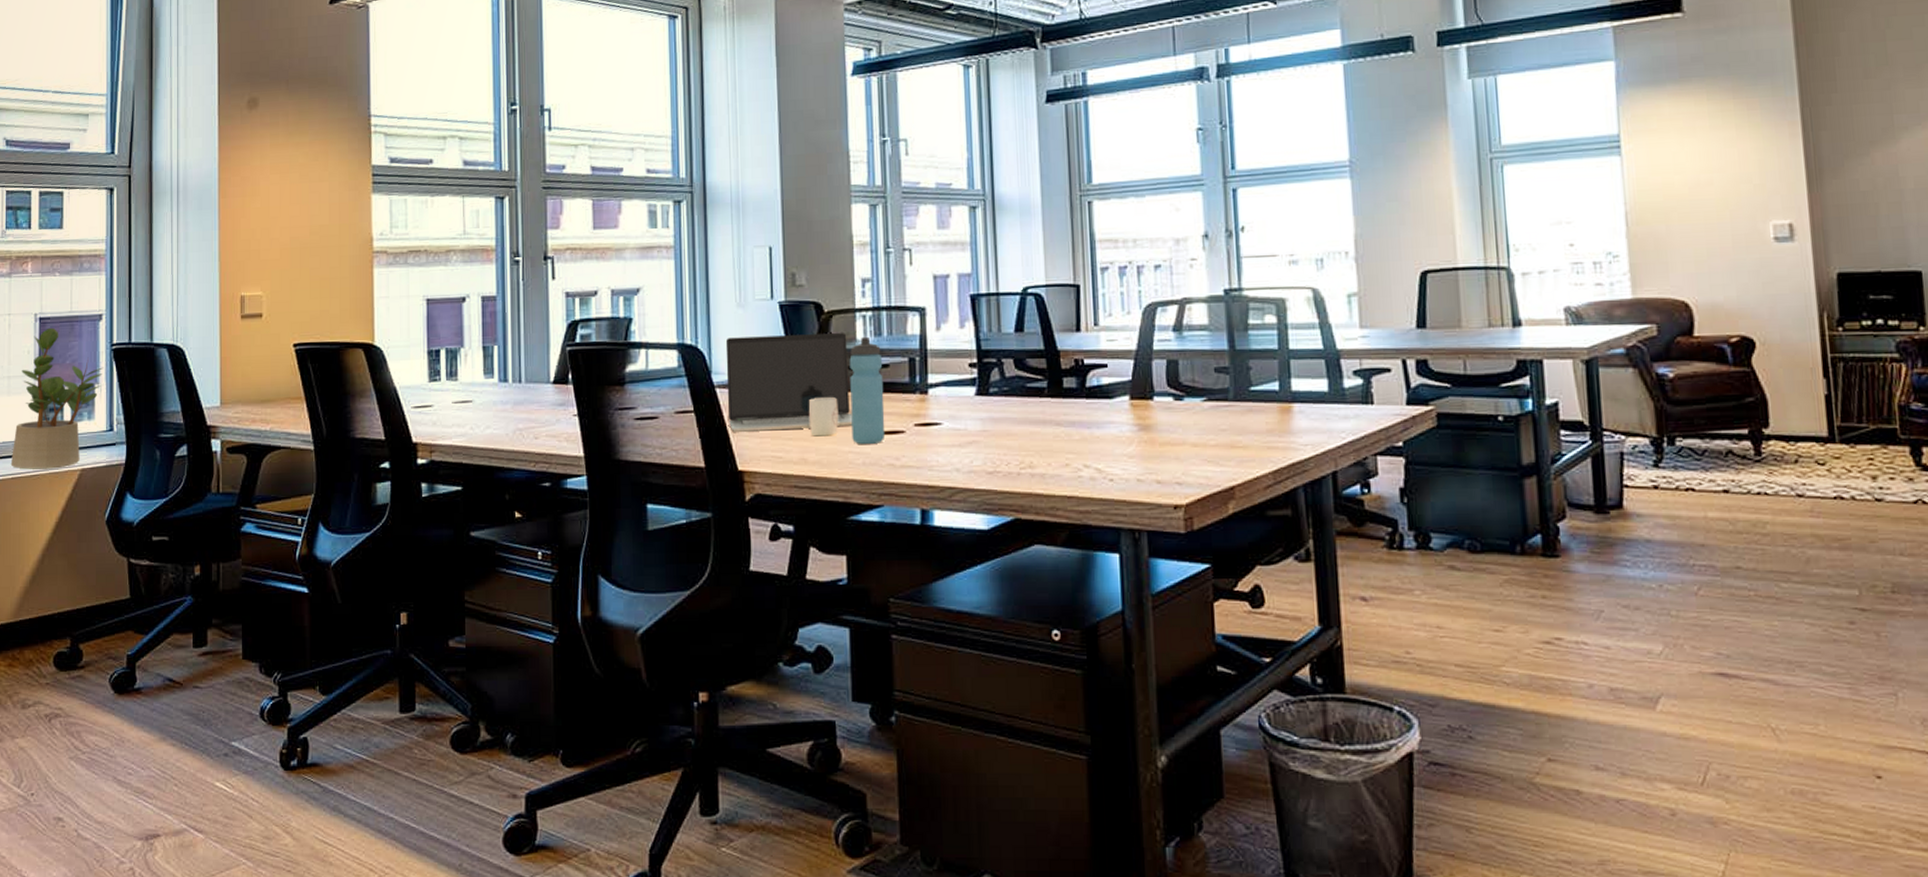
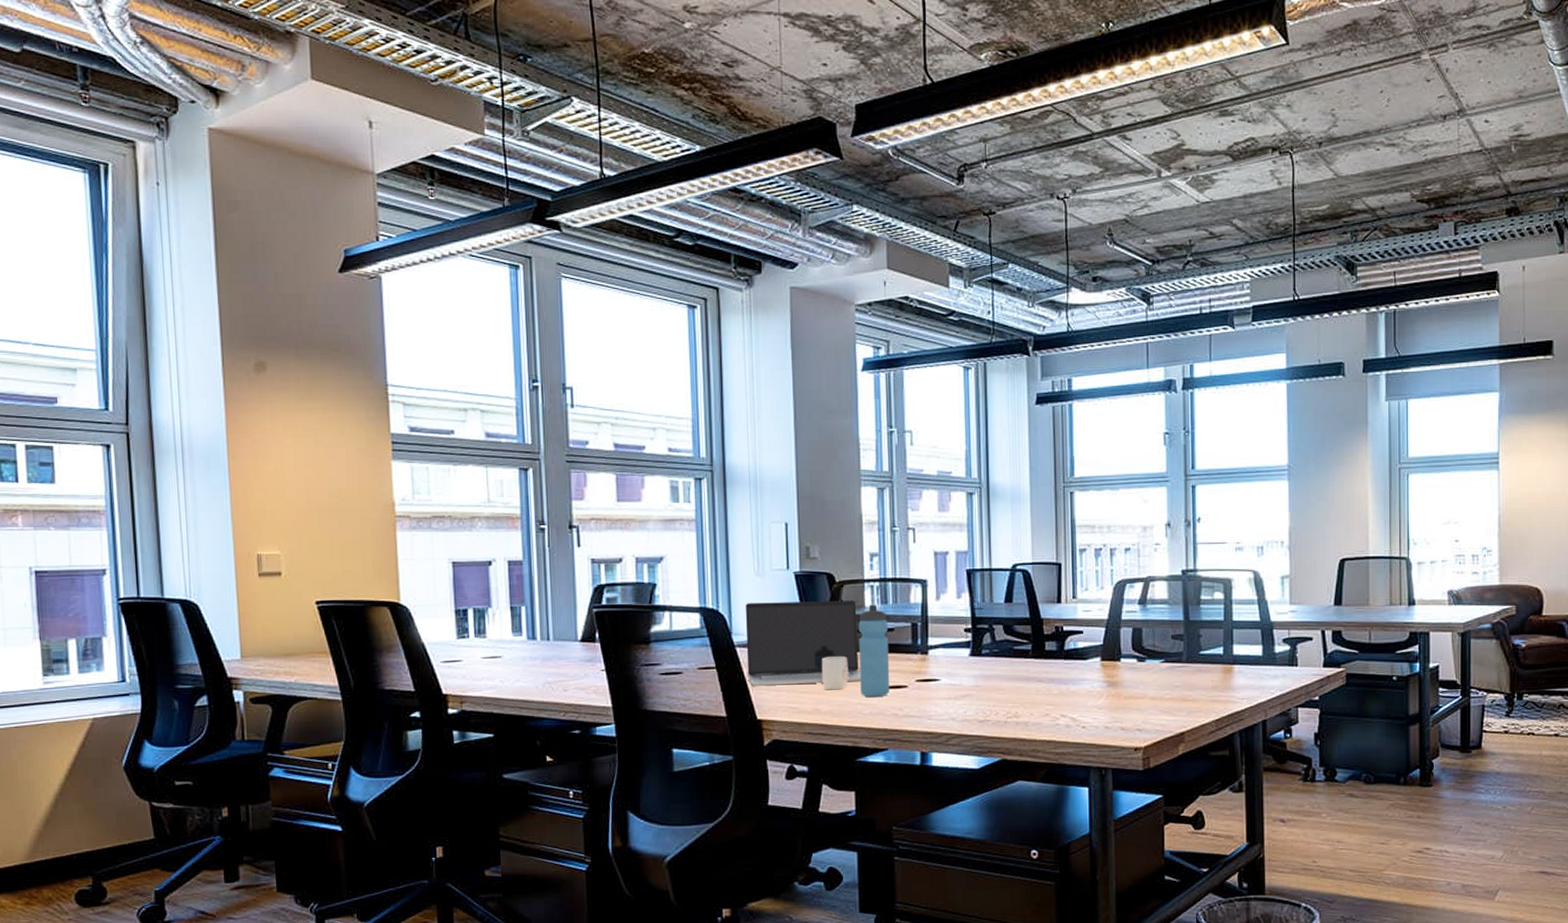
potted plant: present [10,327,104,470] -> none [13,581,111,719]

